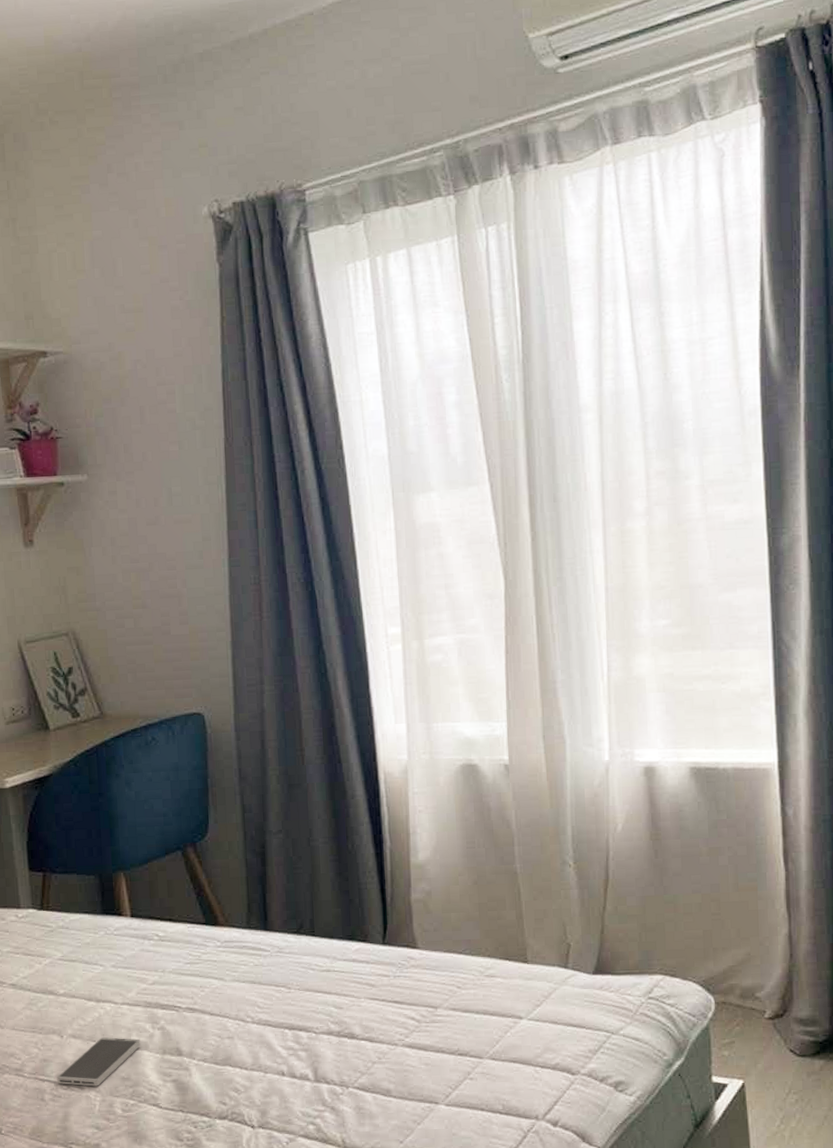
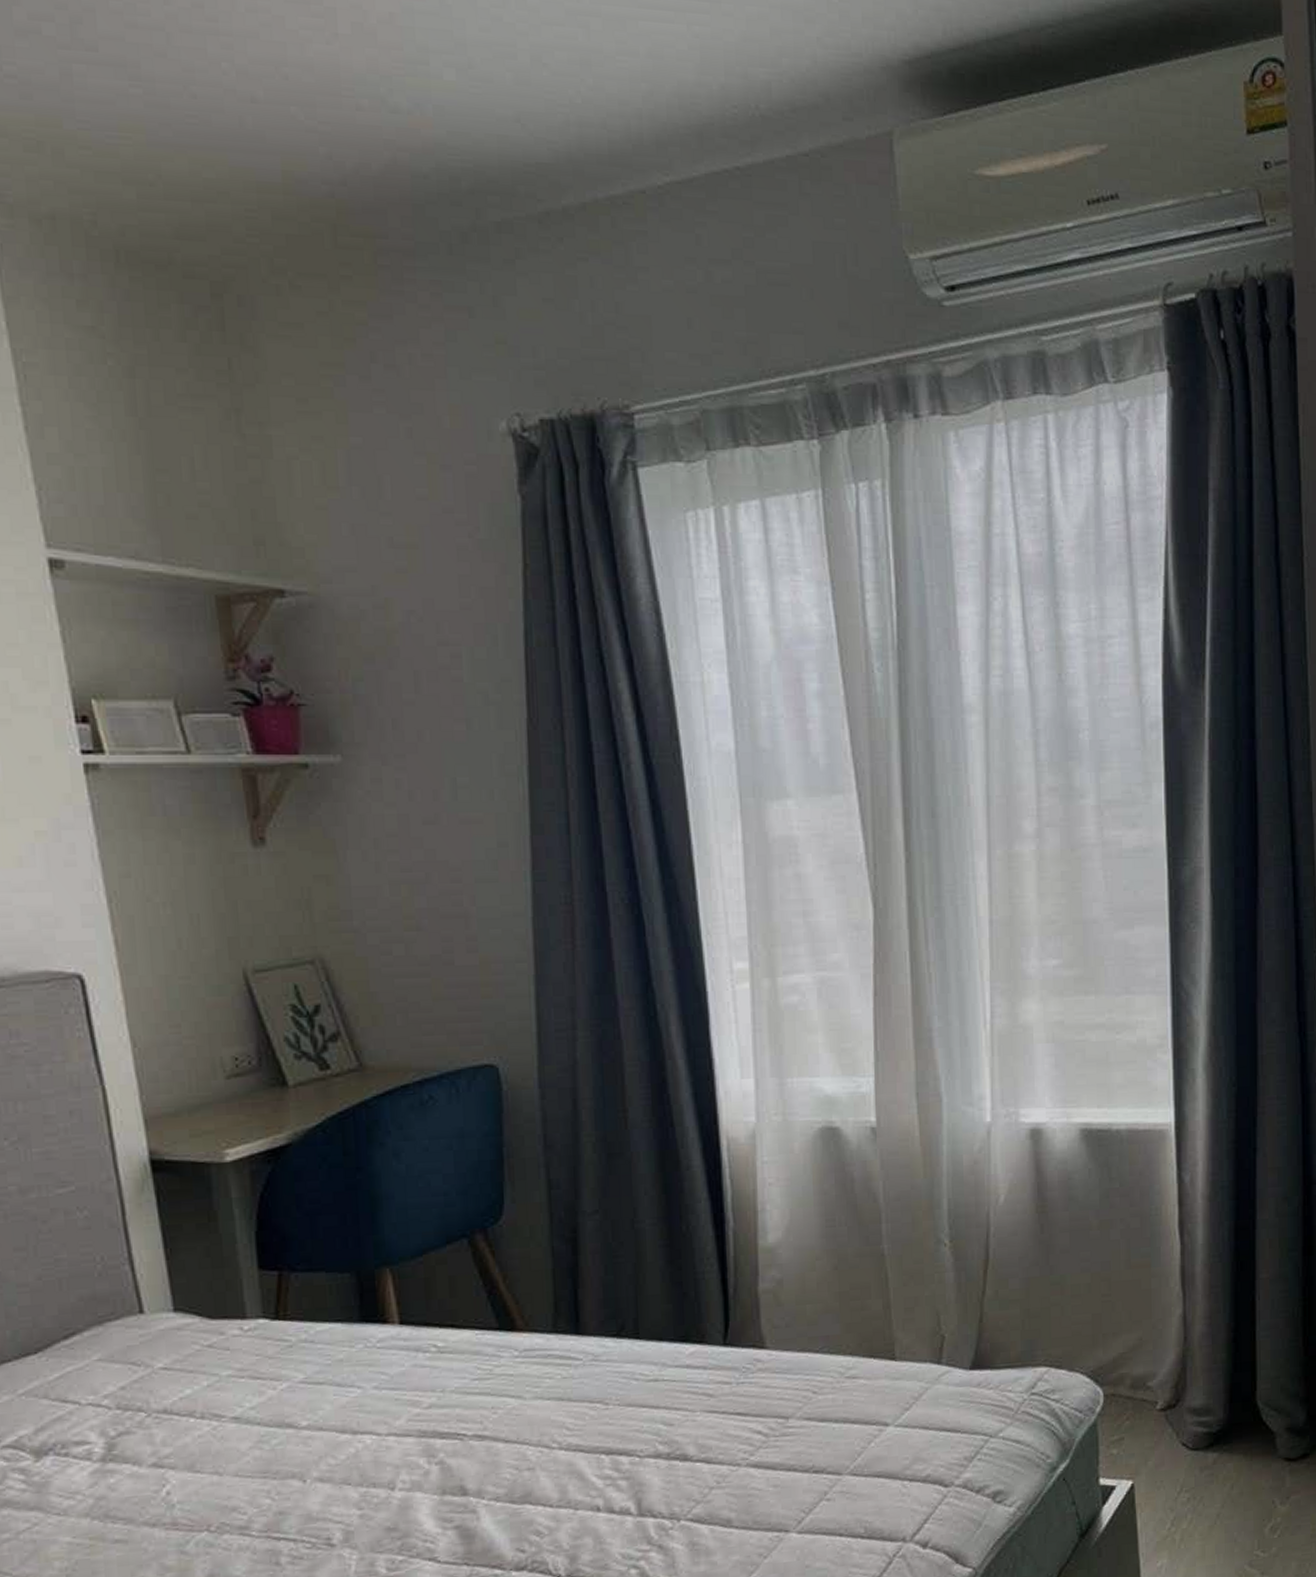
smartphone: present [57,1037,141,1087] -> none [297,1477,412,1543]

